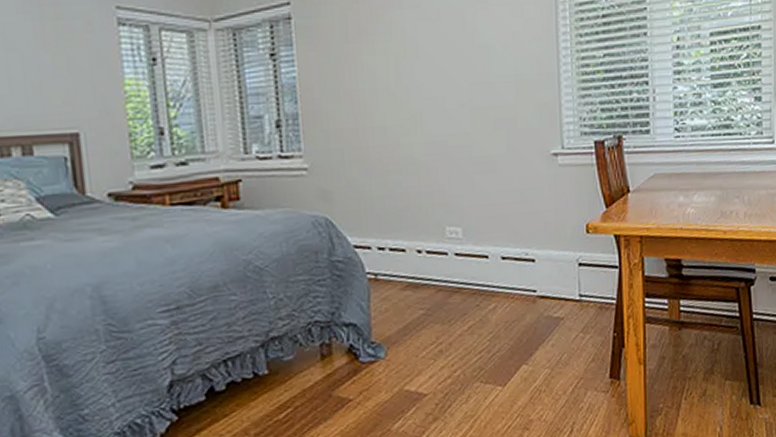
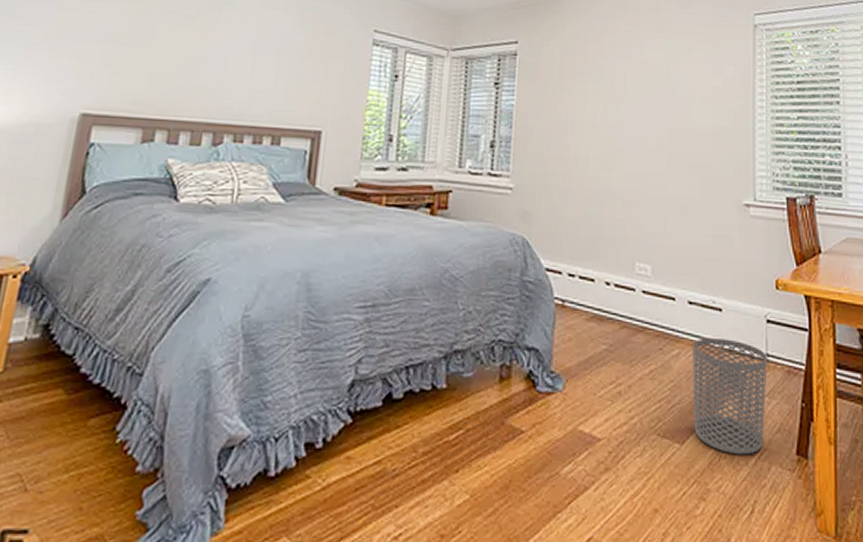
waste bin: none [509,286,581,387] -> present [693,338,767,455]

